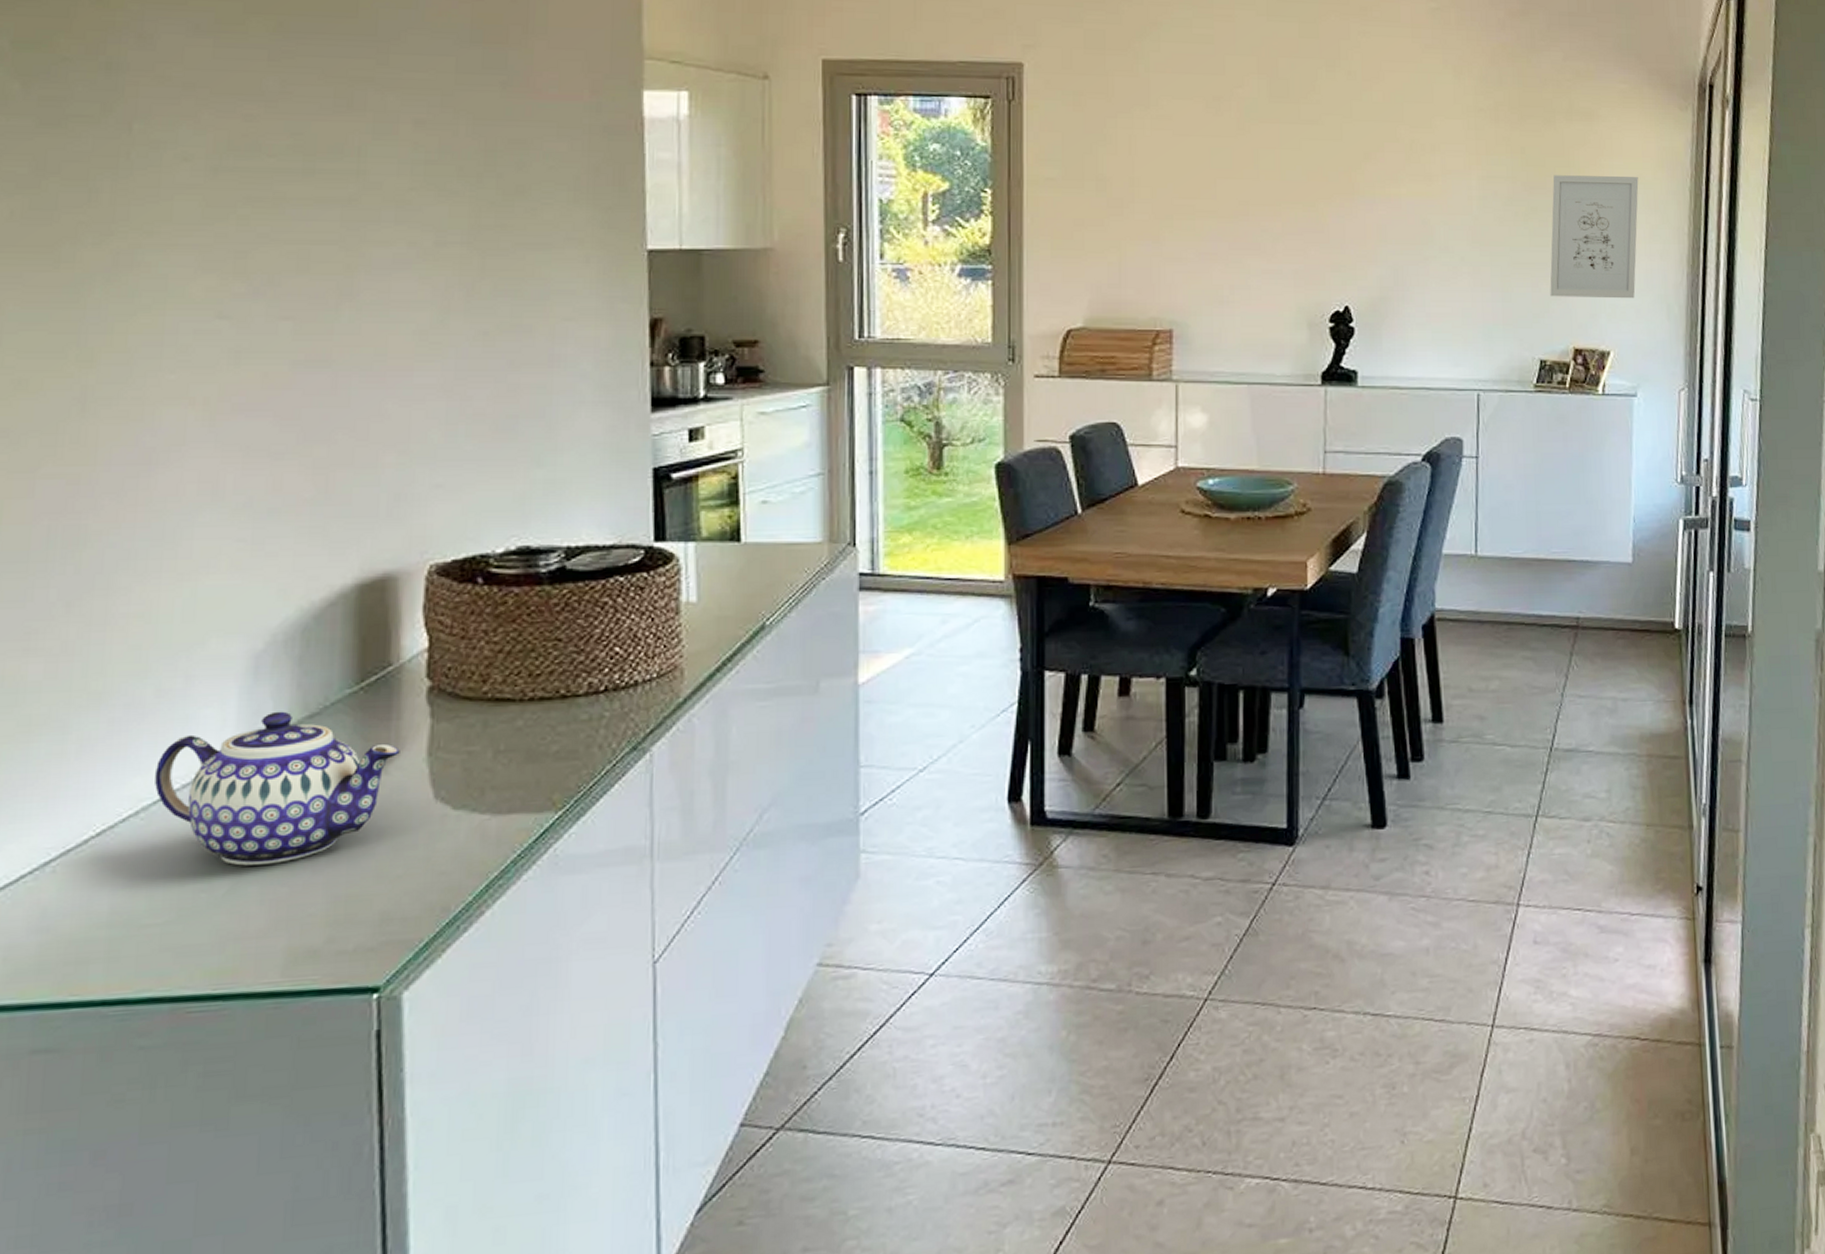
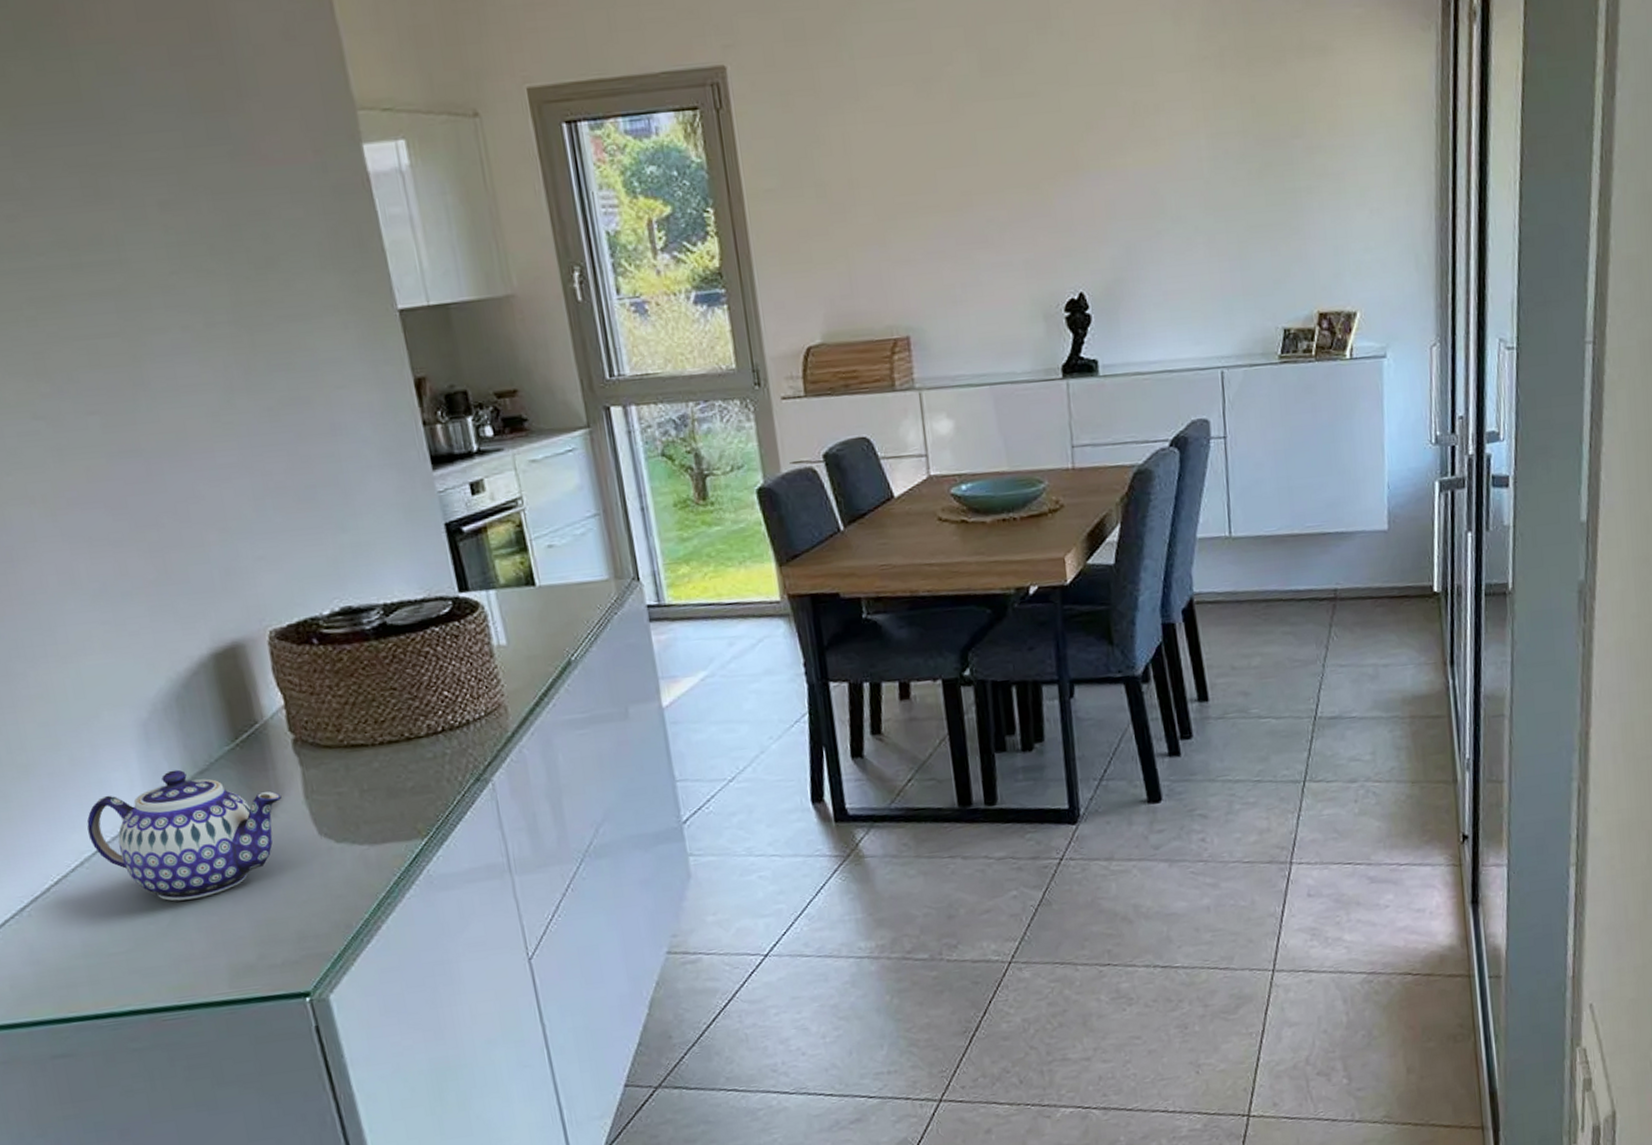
wall art: present [1550,175,1639,299] -> none [1286,115,1381,259]

